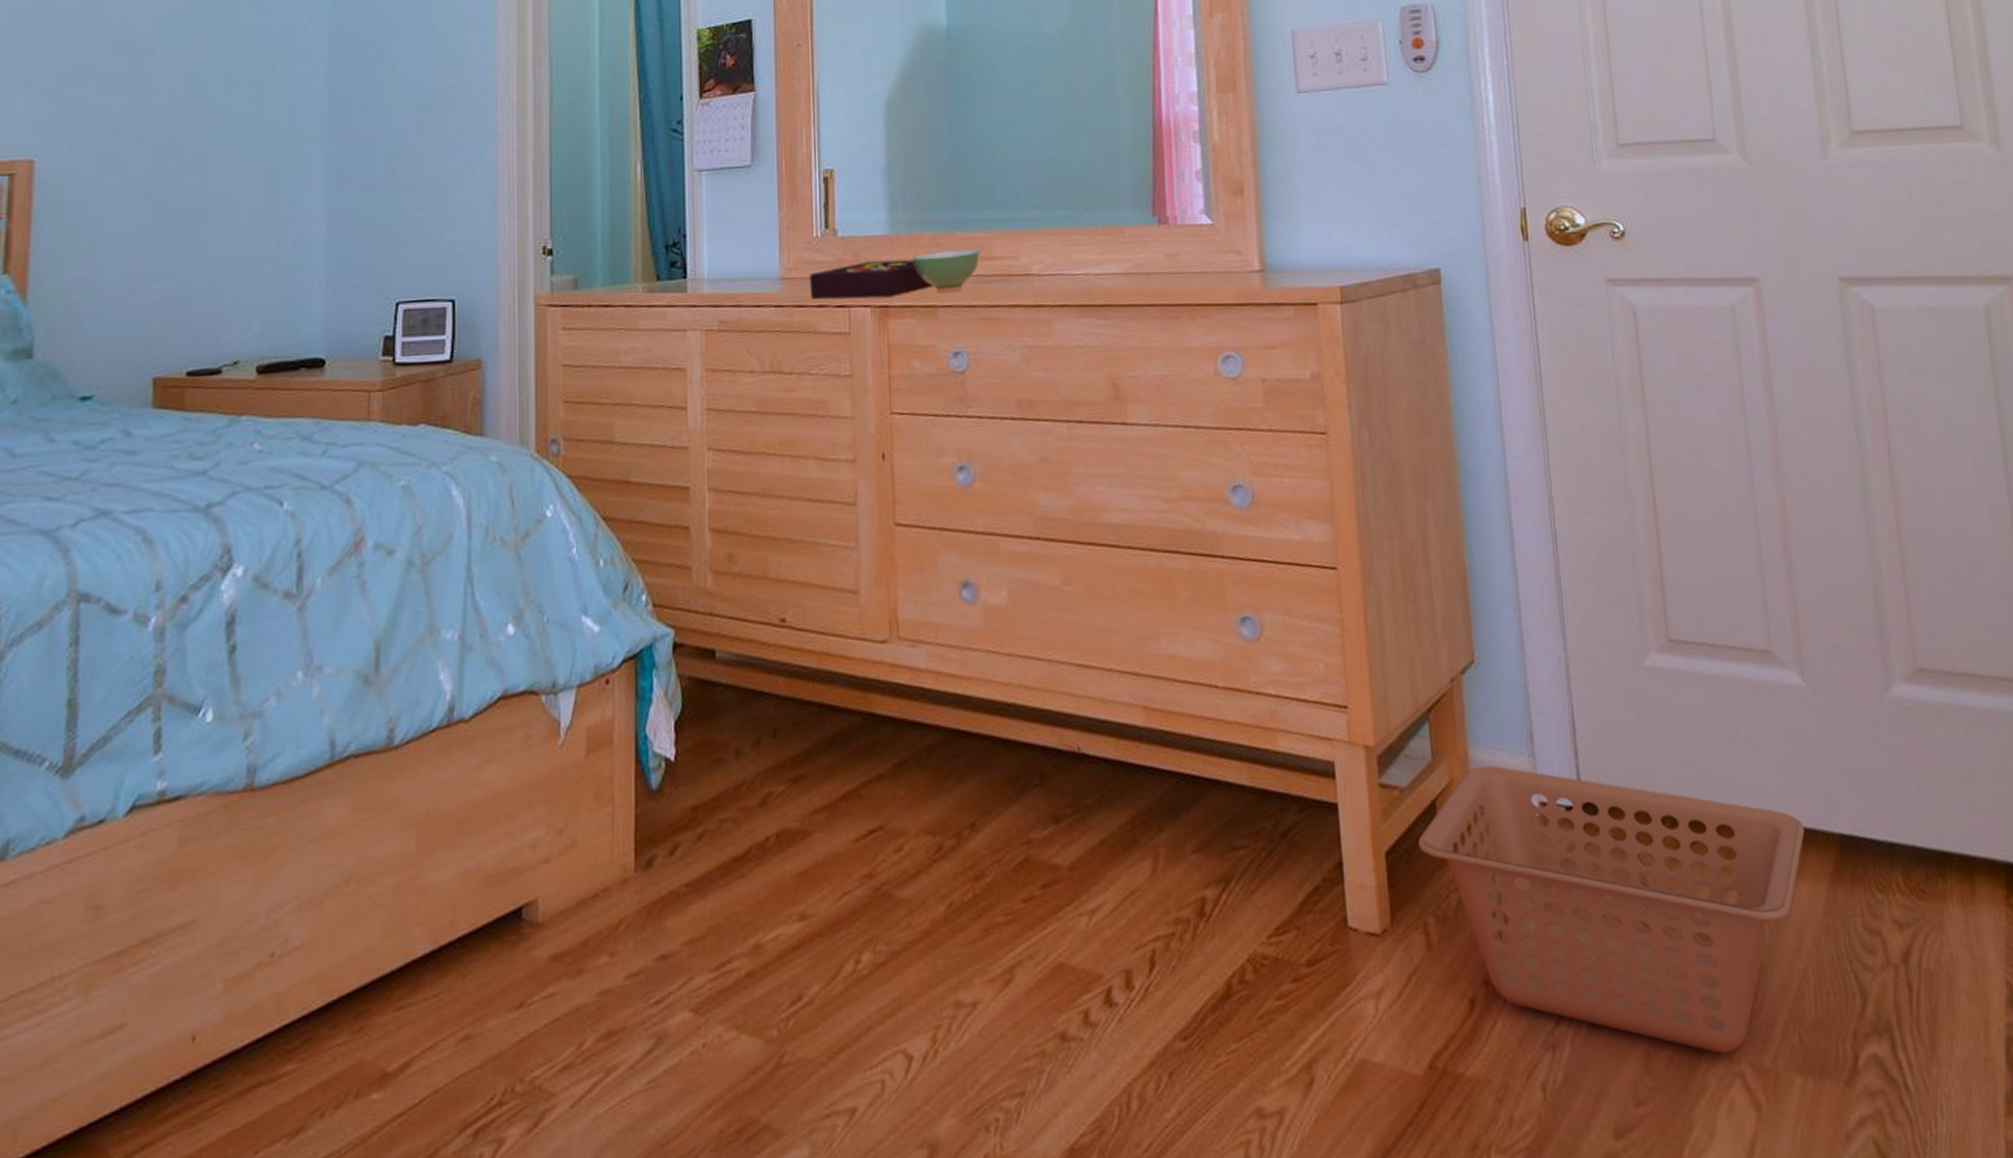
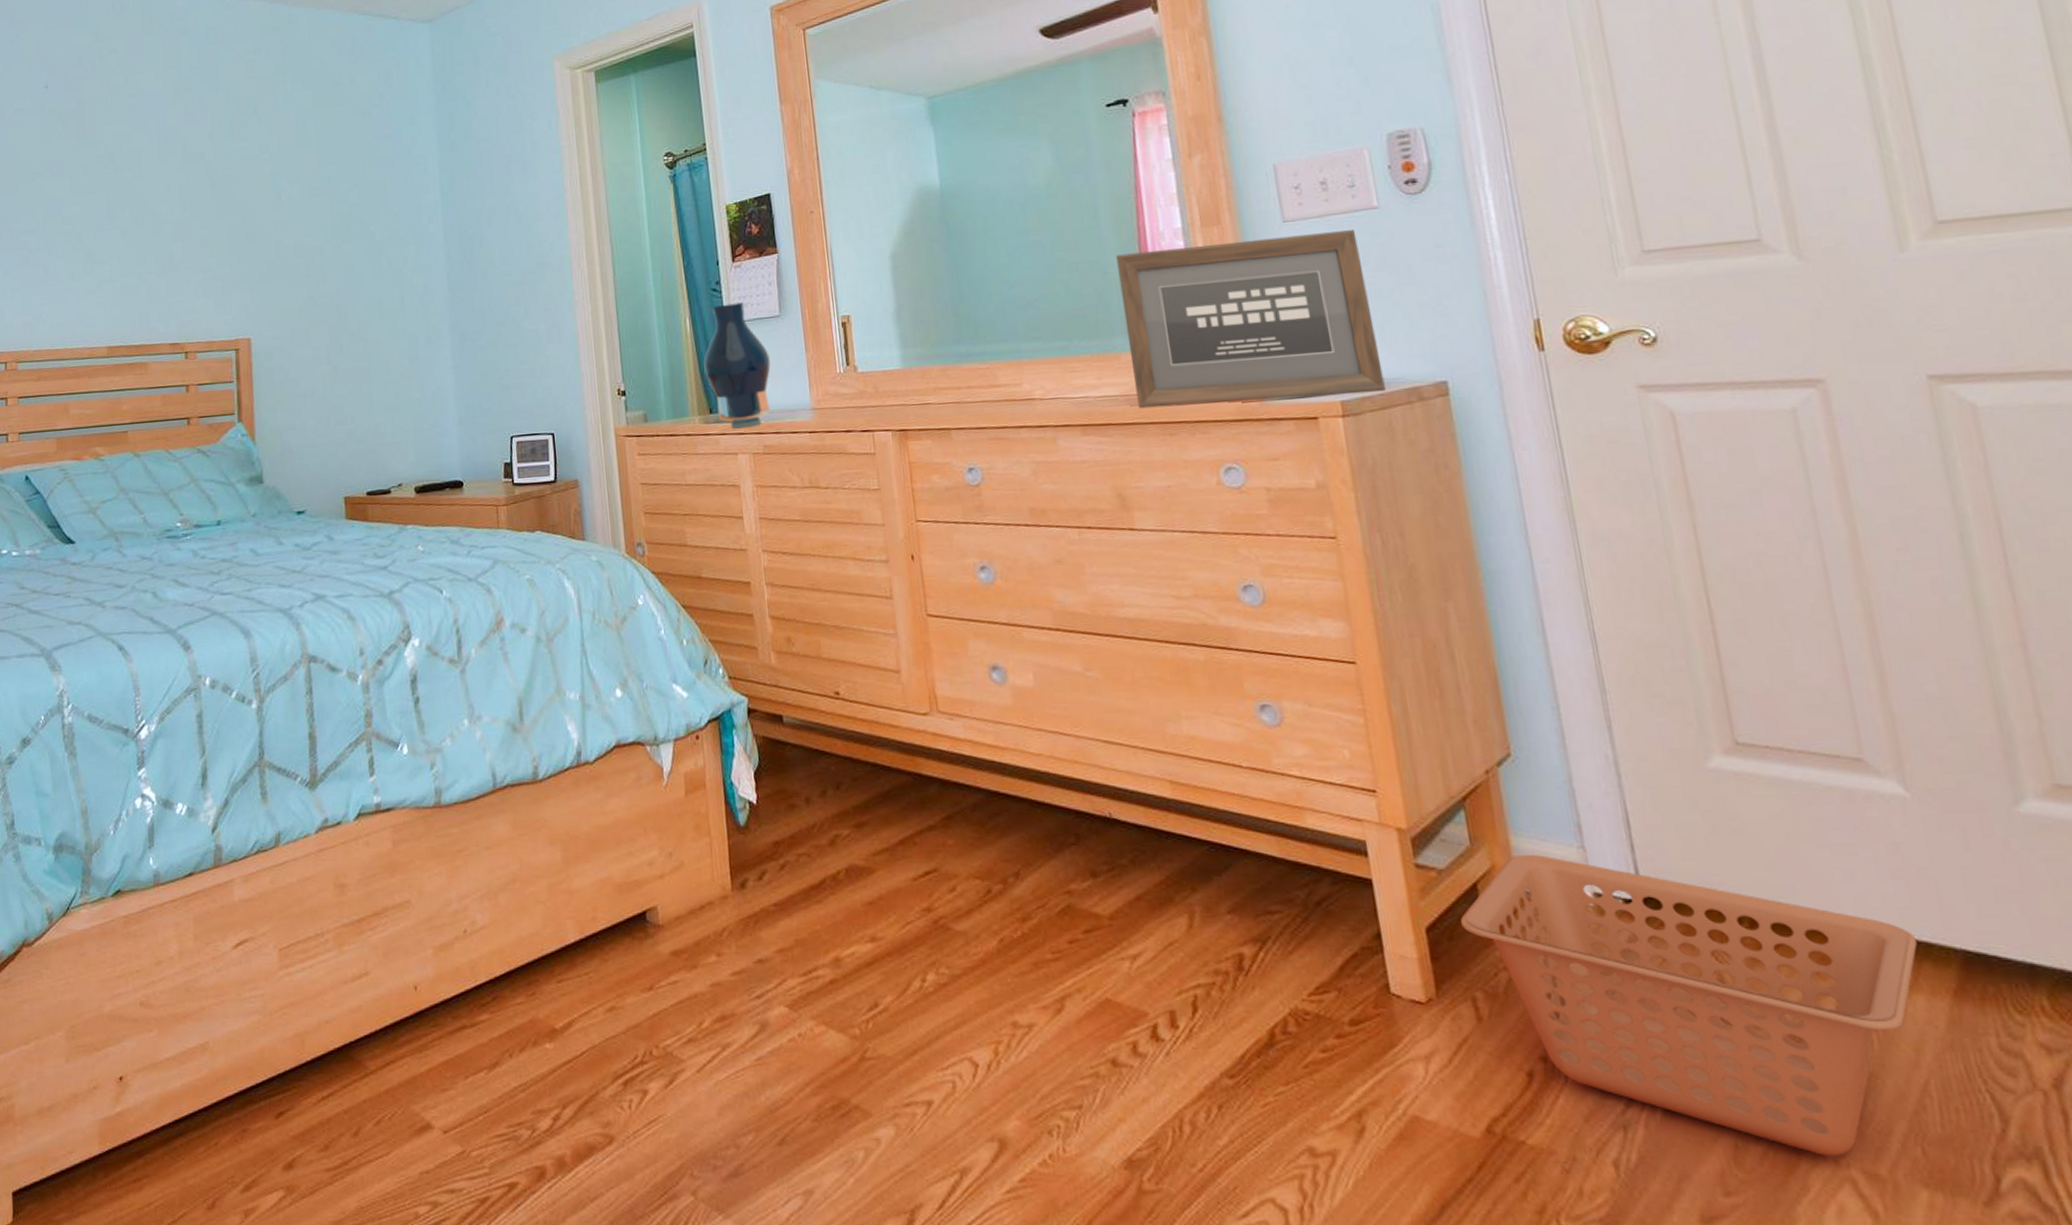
vase: none [654,147,735,301] -> present [703,302,771,430]
jewelry box: present [809,259,934,301] -> none [836,389,946,427]
bowl: present [912,248,980,293] -> none [925,378,986,418]
picture frame: none [1129,105,1383,289] -> present [1116,230,1386,409]

